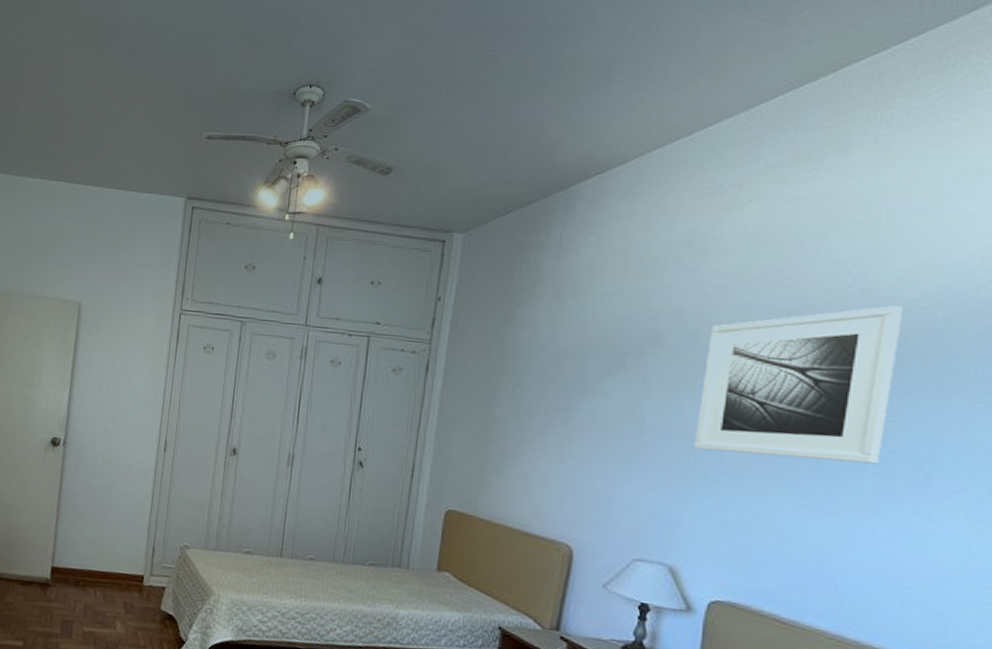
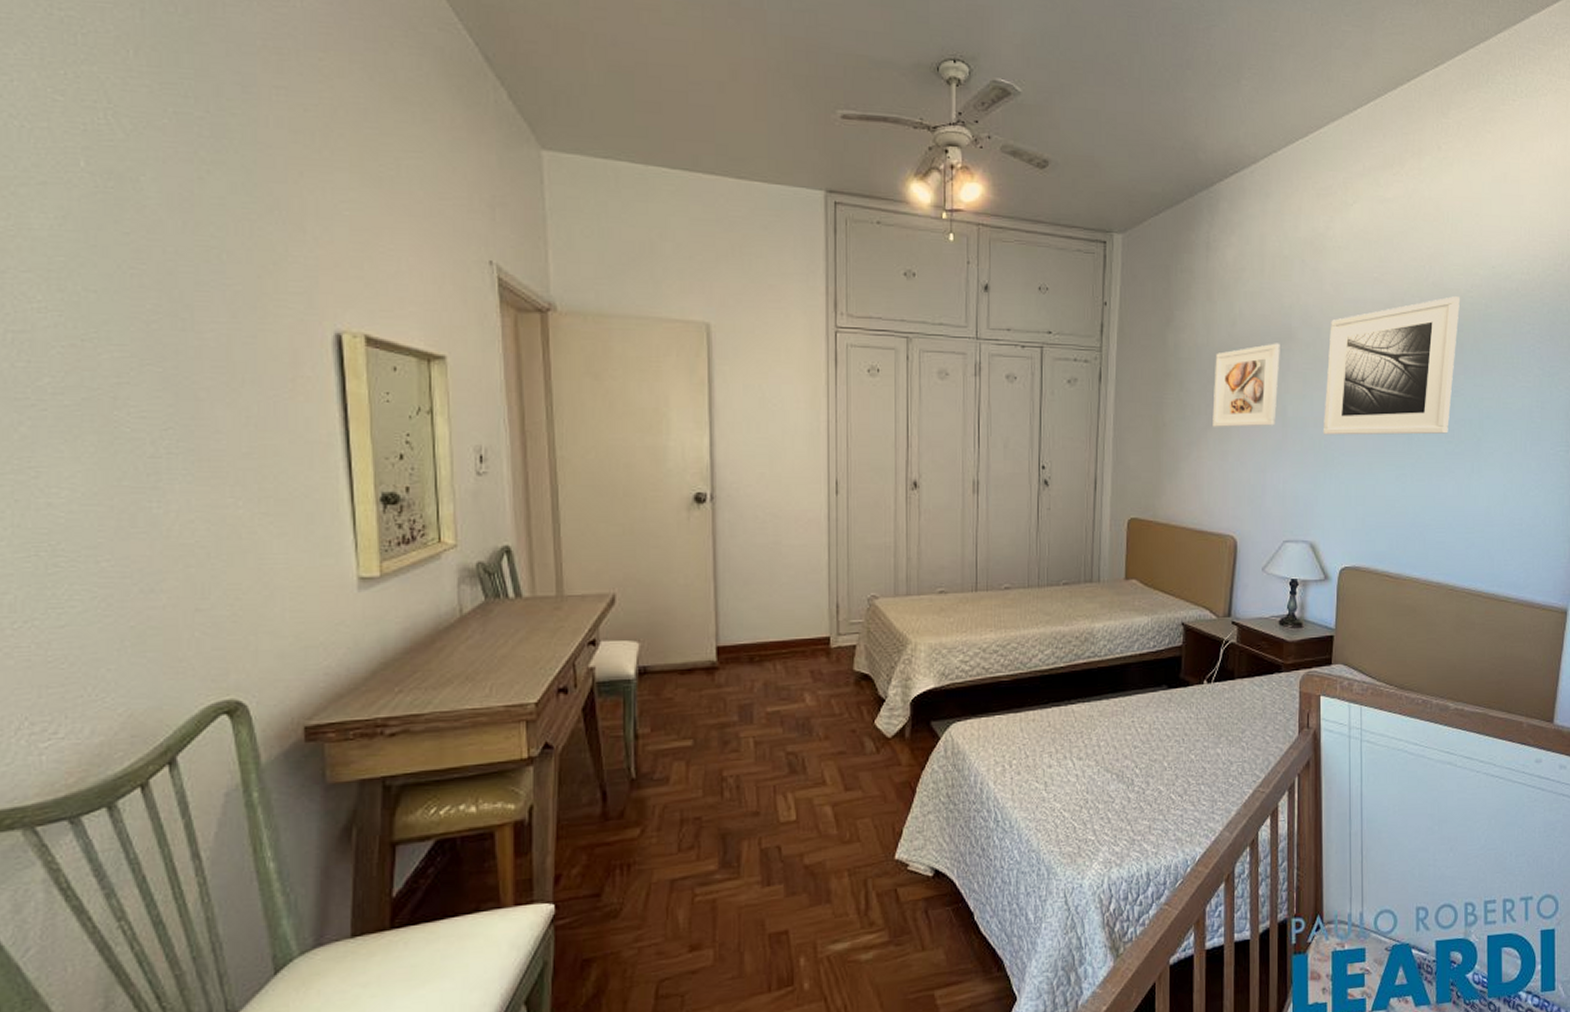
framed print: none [552,346,643,434] -> present [1212,343,1280,427]

